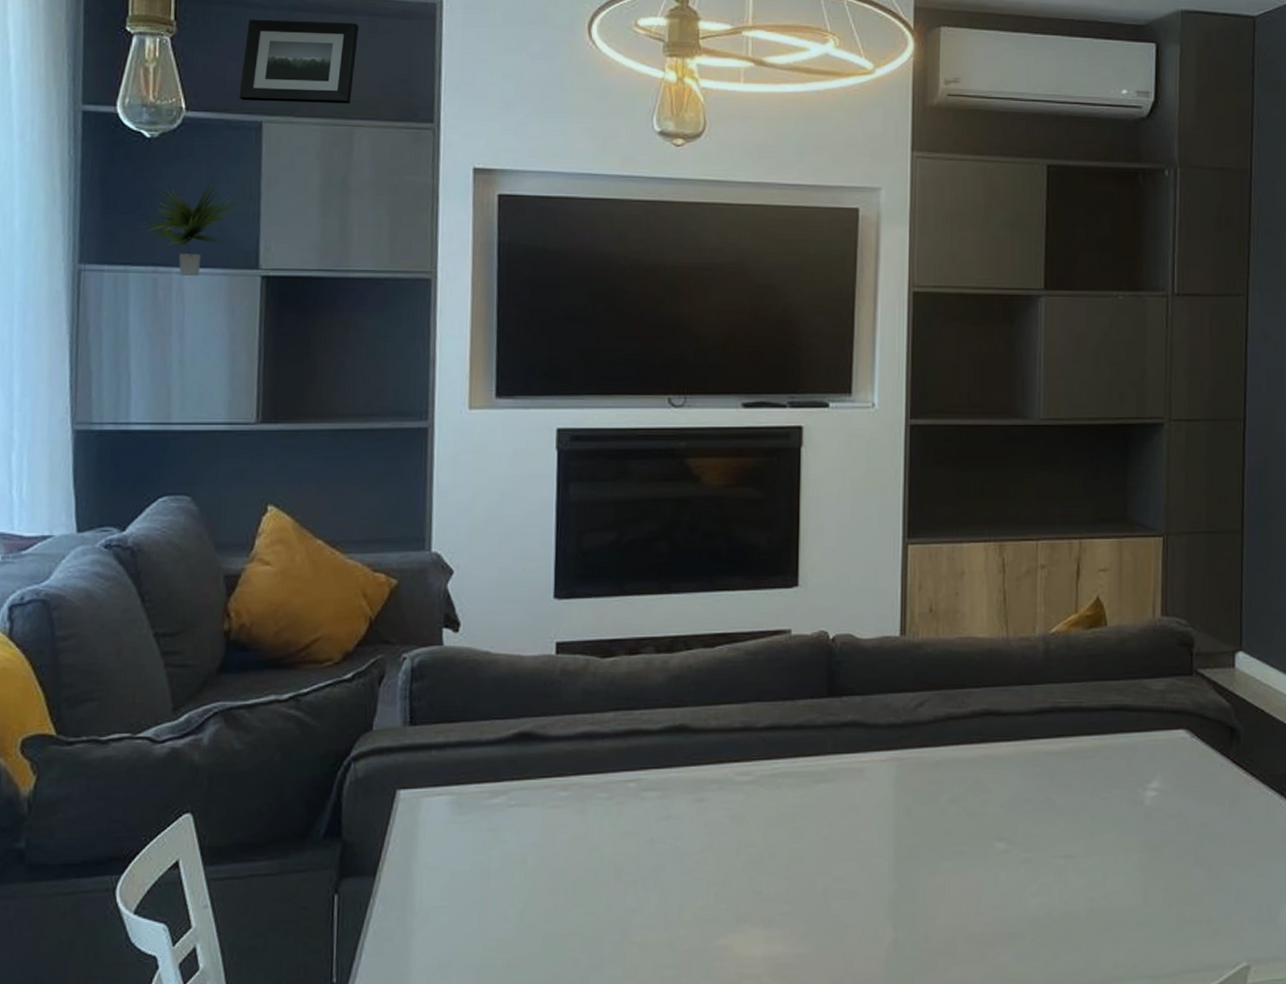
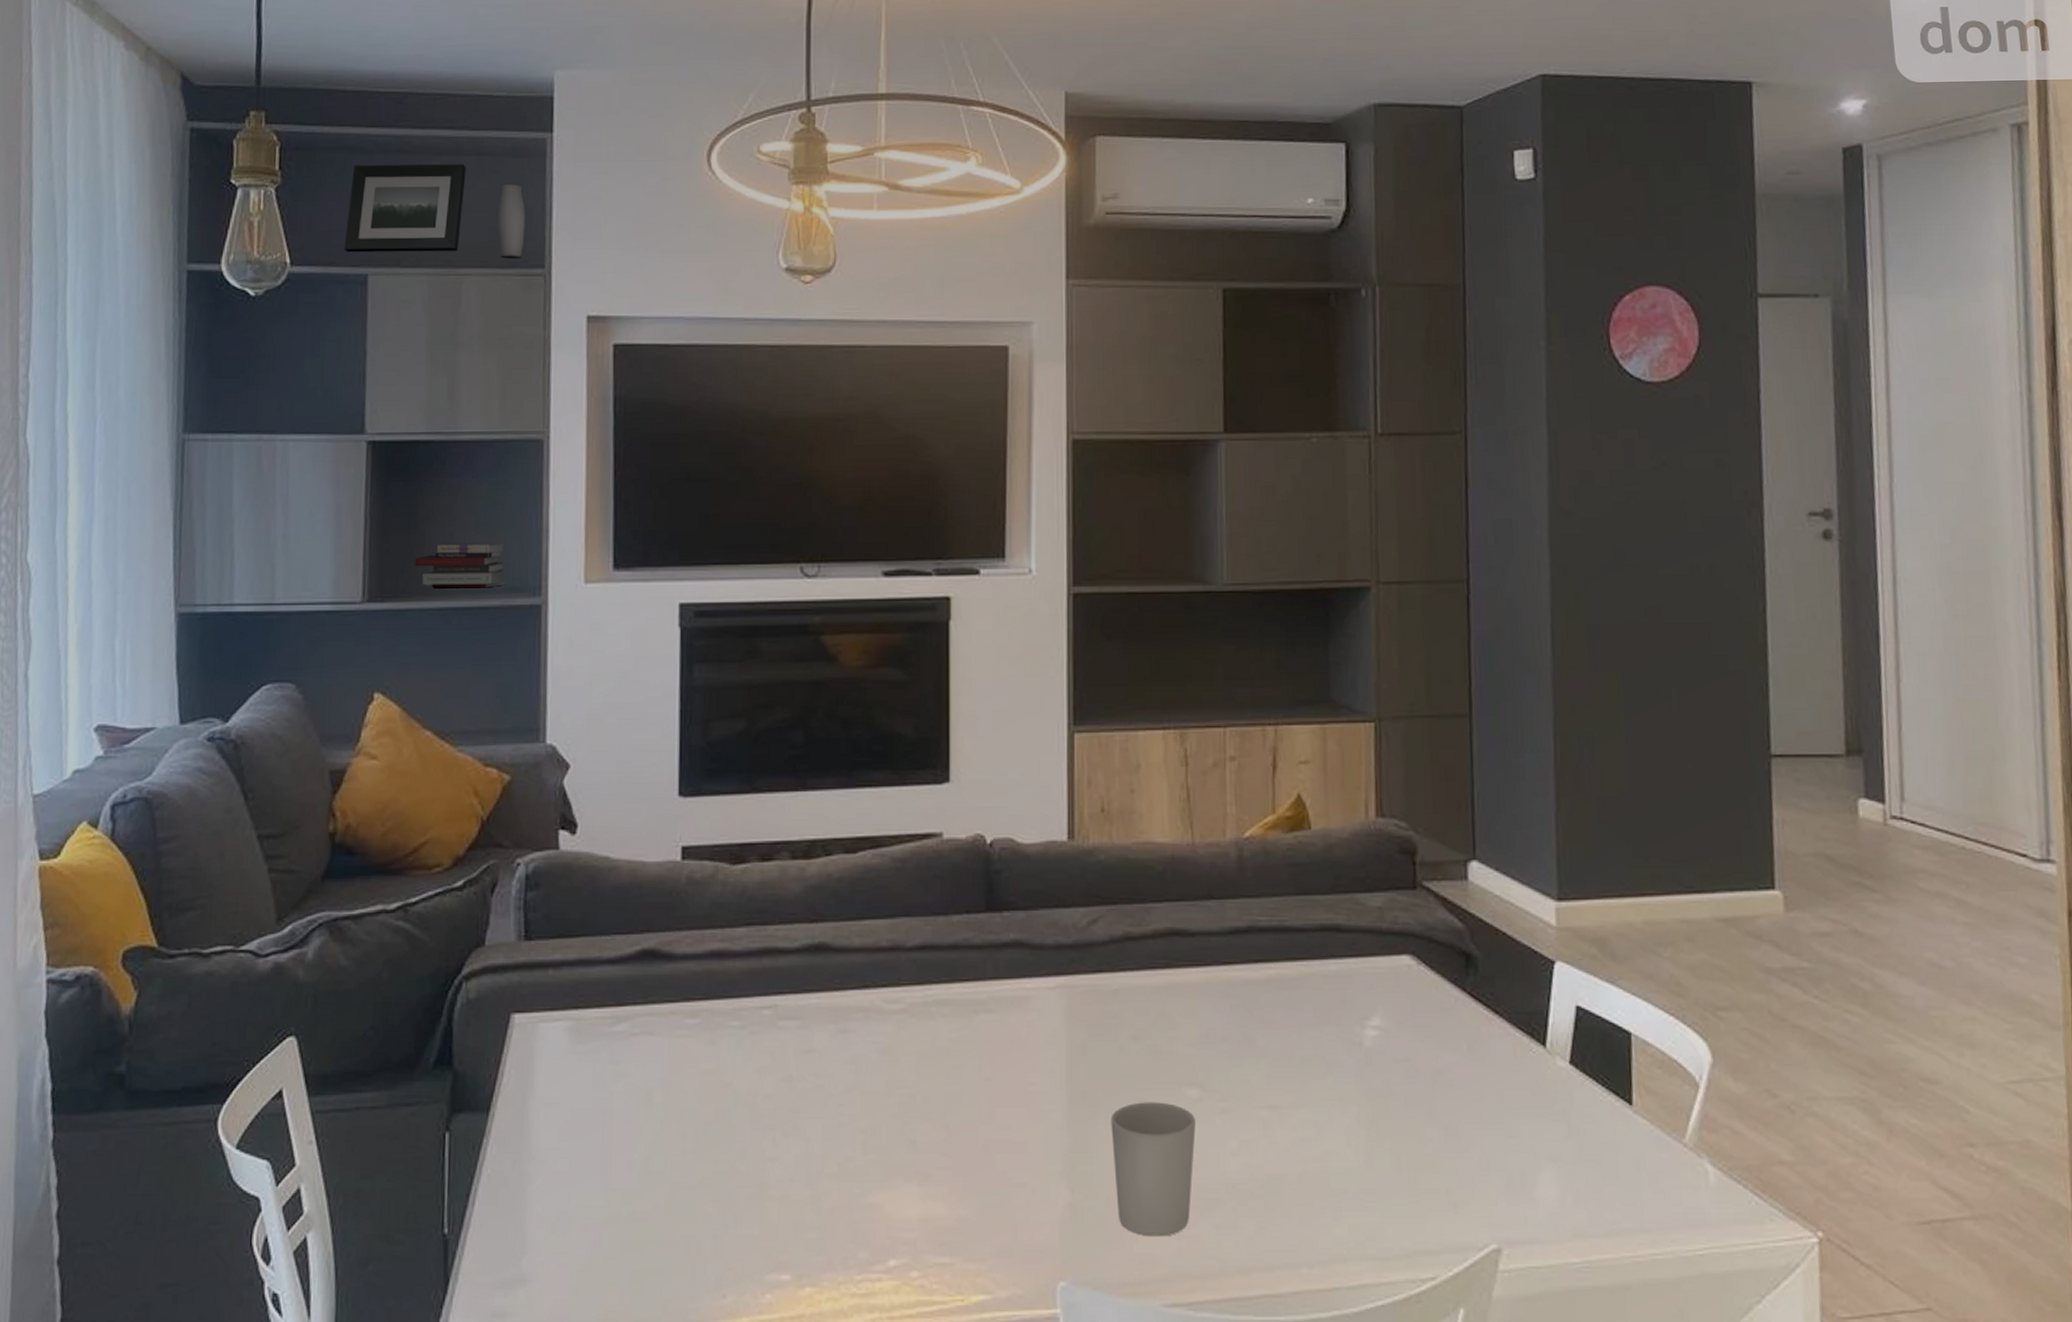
plant: present [133,180,239,277] -> none [237,339,344,444]
books: none [307,370,394,412] -> present [414,542,505,588]
vase: none [388,44,416,114] -> present [497,184,526,260]
mug: none [931,854,1002,966] -> present [1110,1102,1196,1237]

